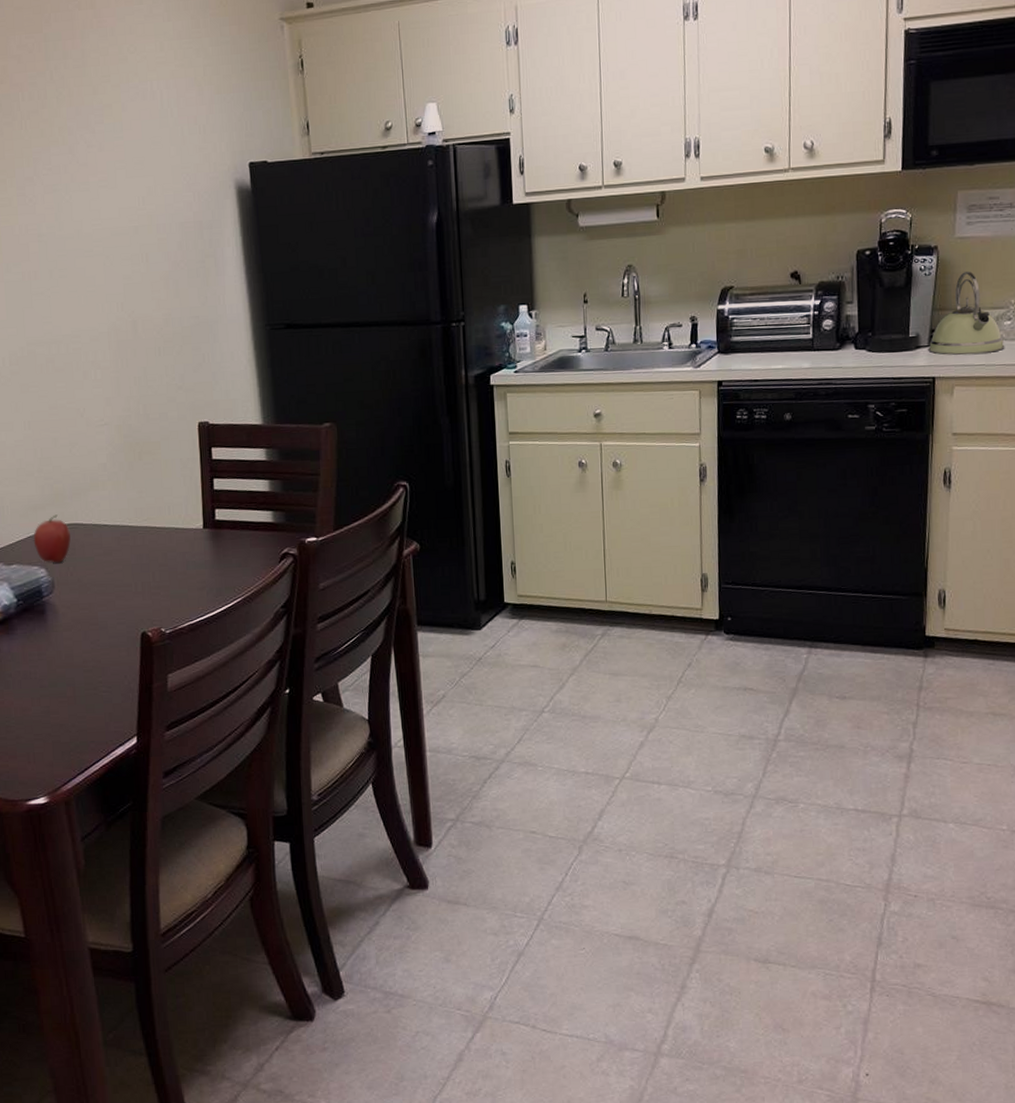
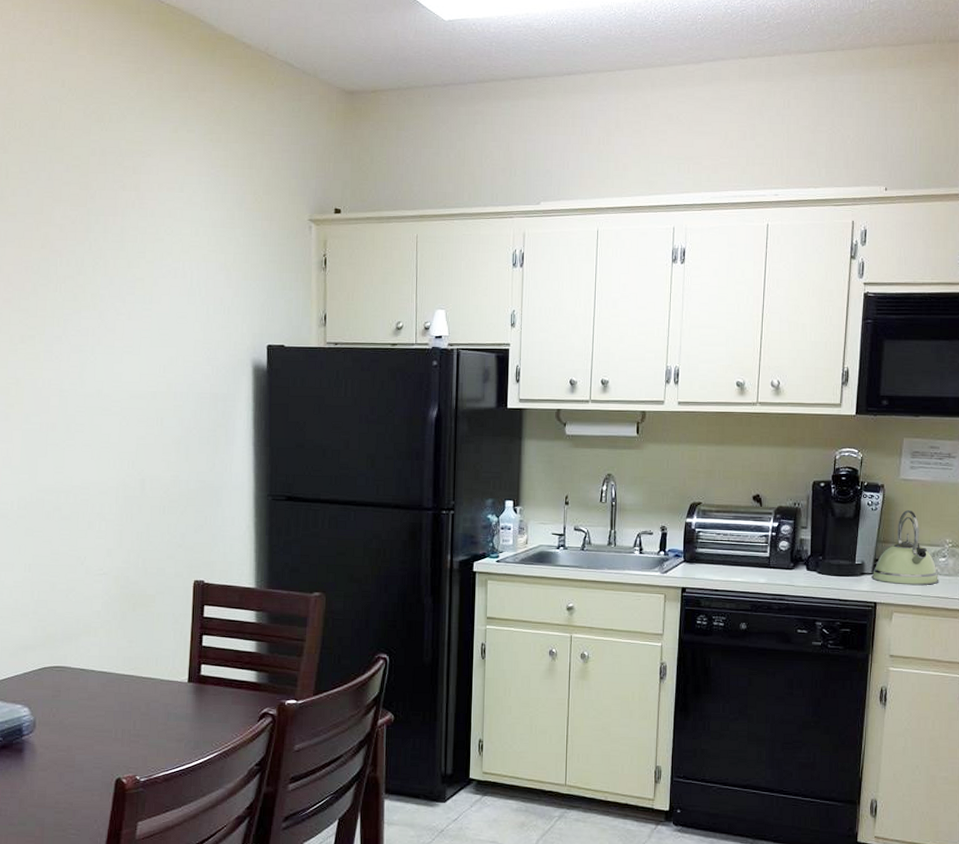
fruit: present [33,514,71,563] -> none [20,656,57,704]

